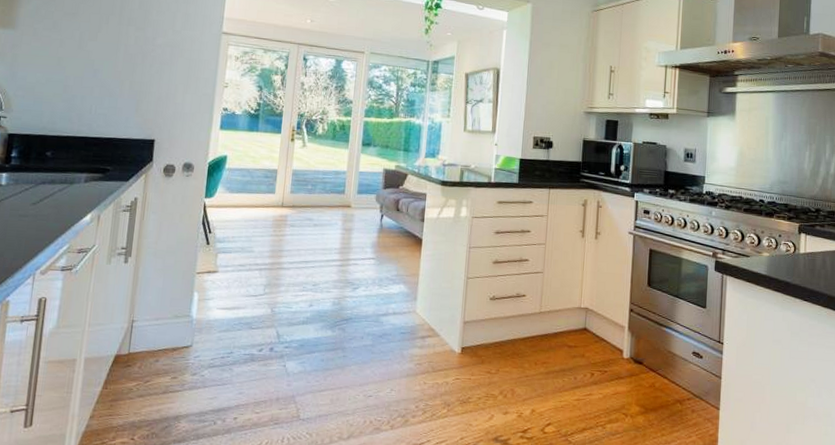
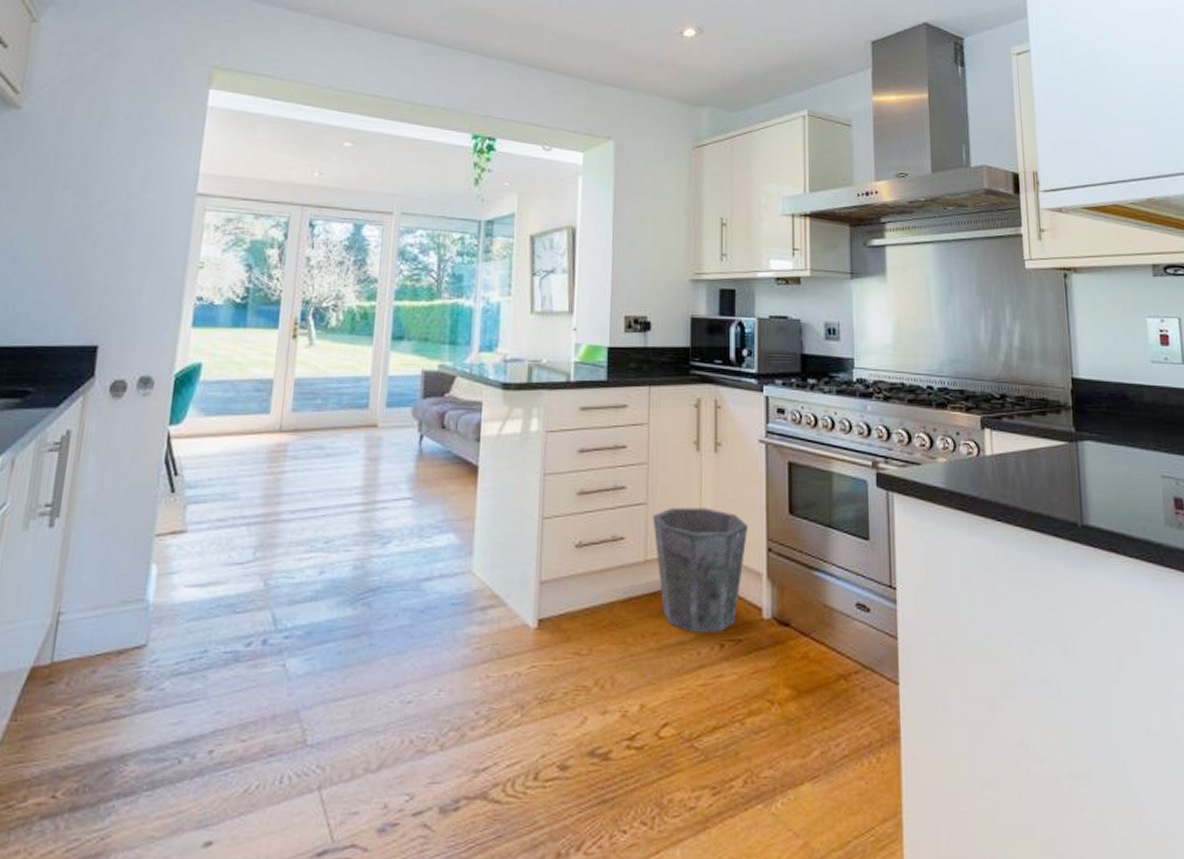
waste bin: none [547,276,616,365] -> present [652,507,748,633]

